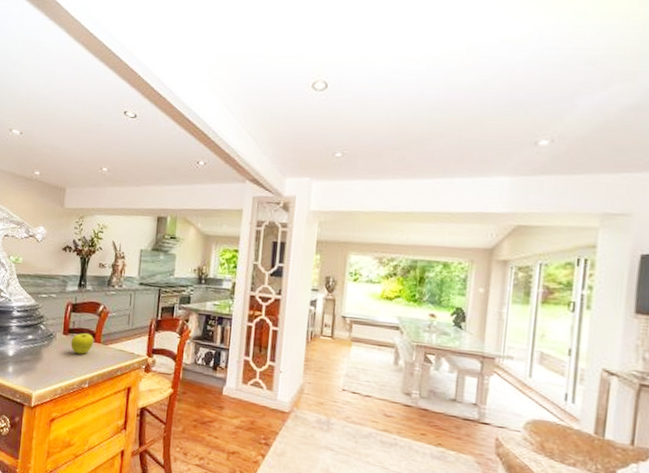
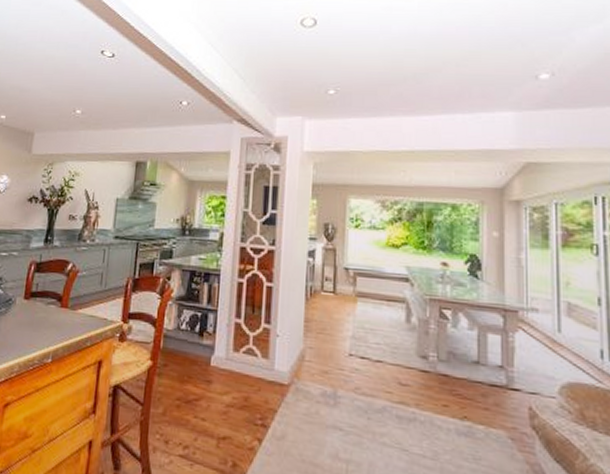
fruit: present [70,332,94,354] -> none [32,296,60,322]

